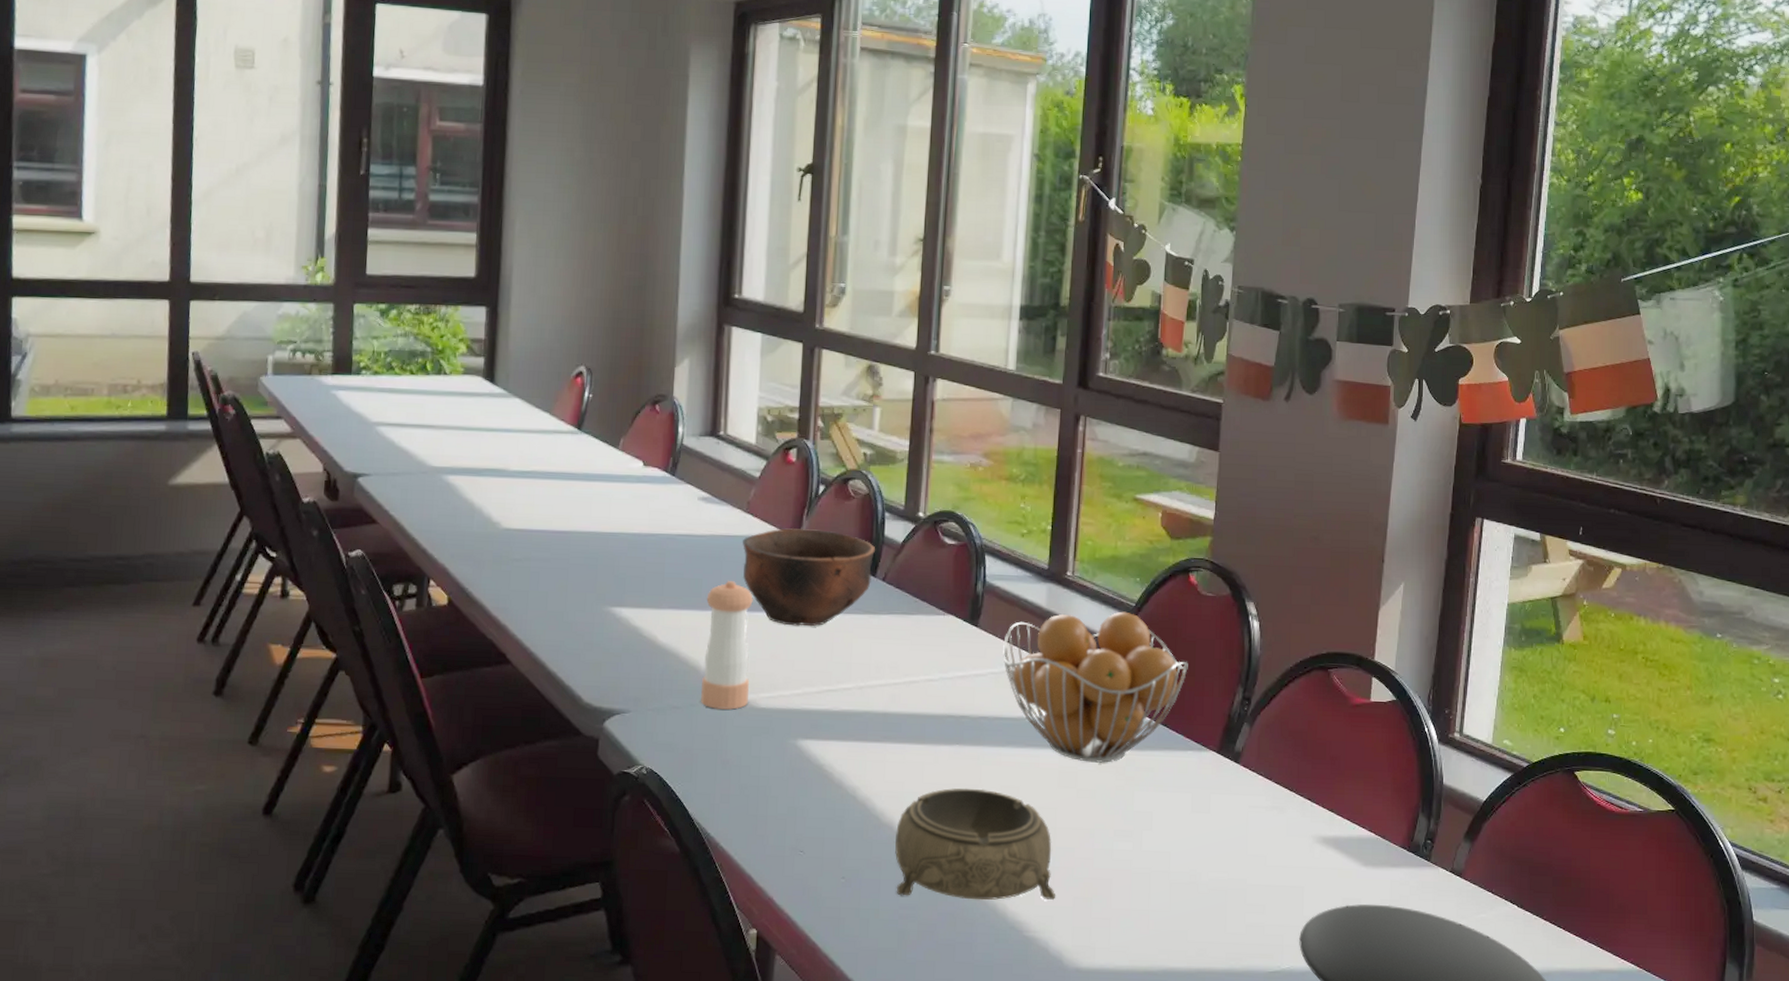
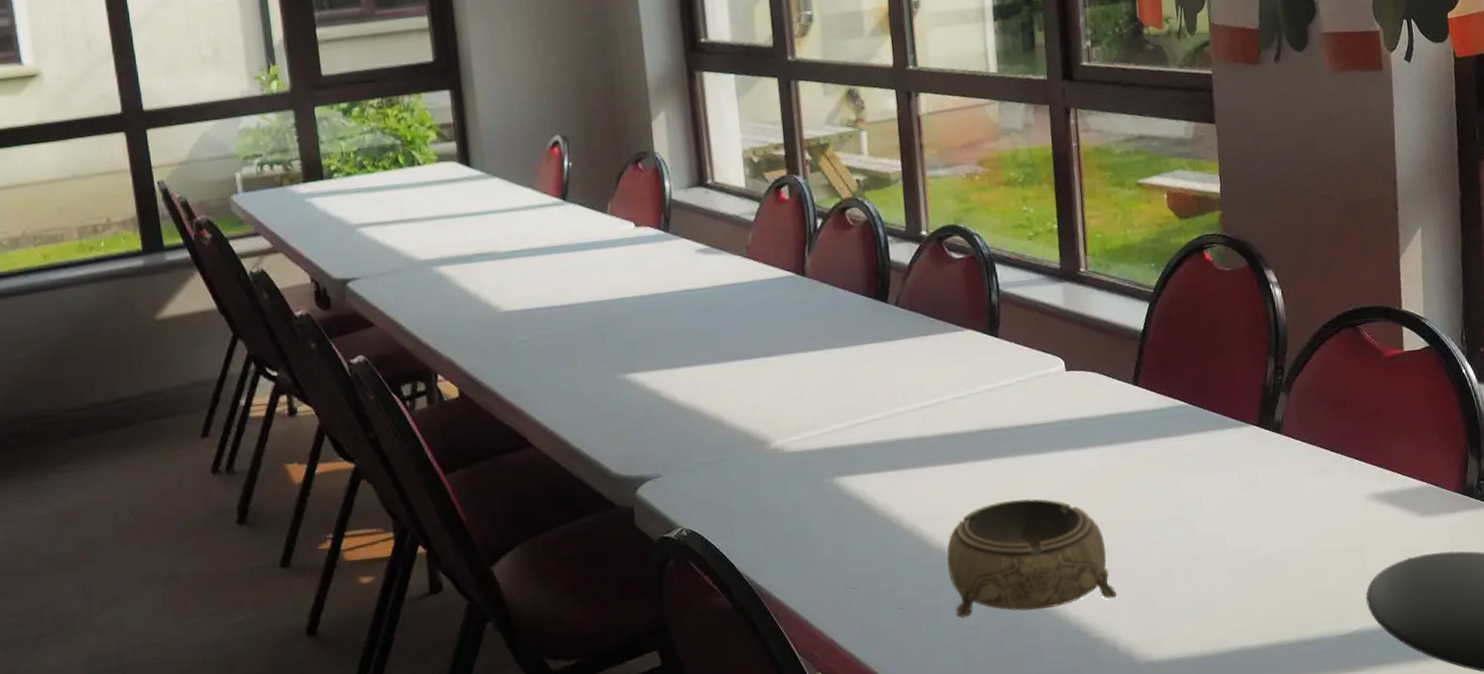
pepper shaker: present [701,580,753,710] -> none [720,328,778,460]
bowl: present [742,528,876,627] -> none [747,263,884,366]
fruit basket: present [1003,611,1188,763] -> none [1026,299,1216,456]

